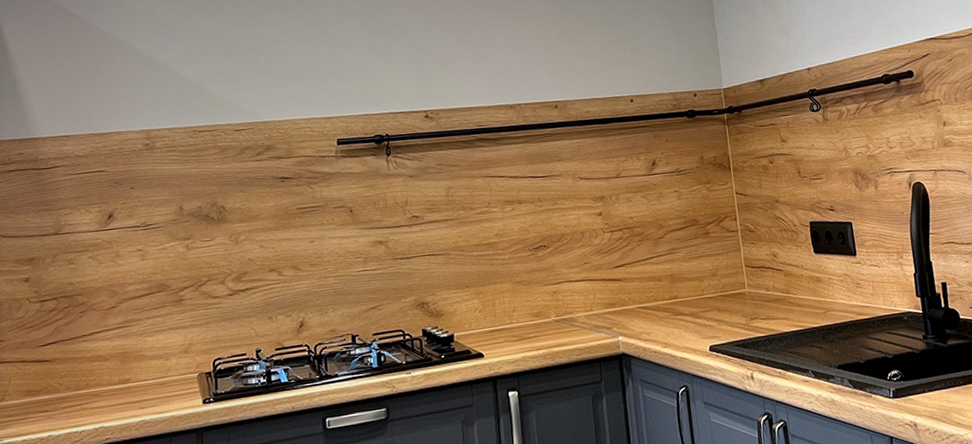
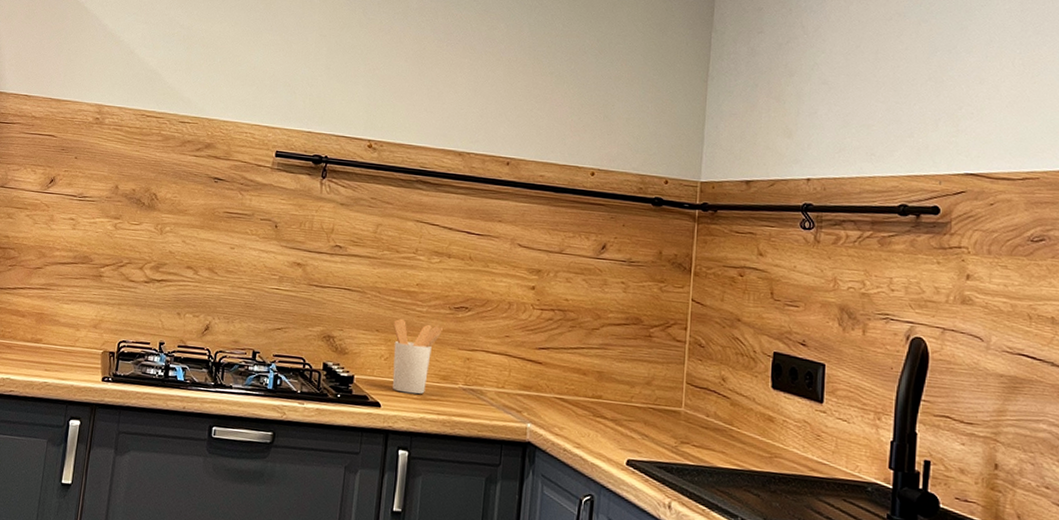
utensil holder: none [481,269,528,339] -> present [392,318,444,395]

